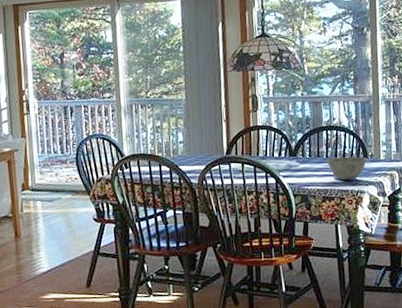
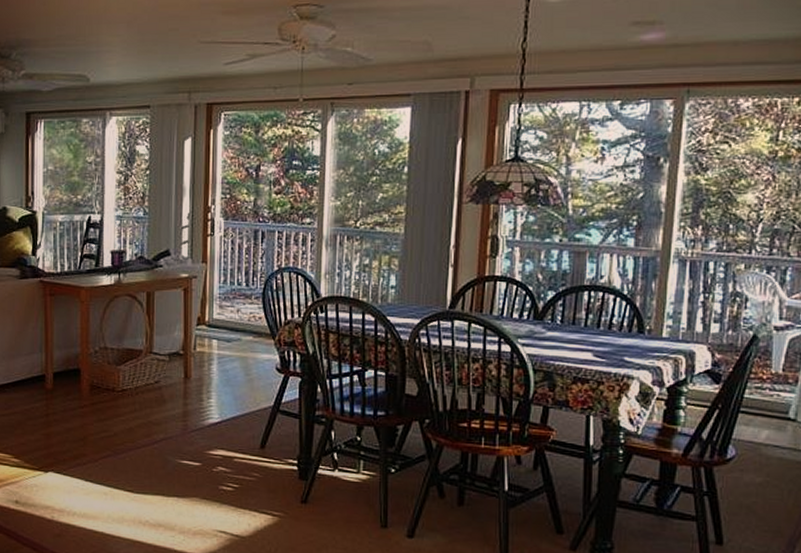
bowl: present [326,156,368,181] -> none [583,327,644,360]

